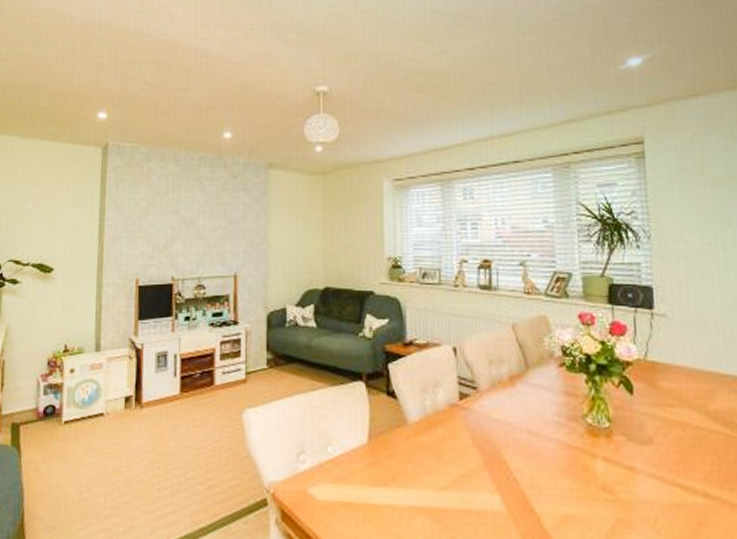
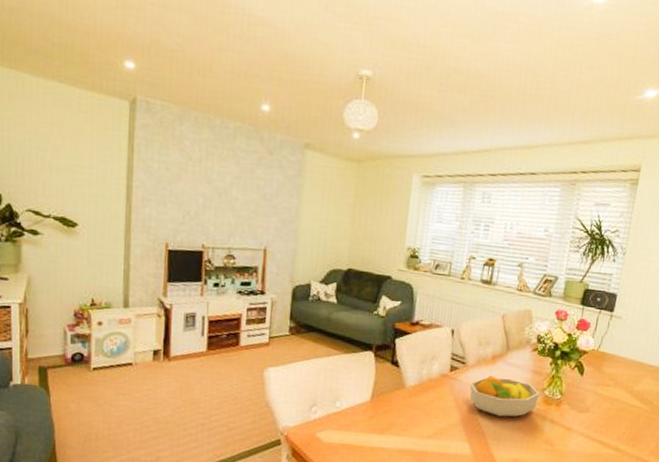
fruit bowl: none [487,401,580,456] -> present [469,375,539,417]

